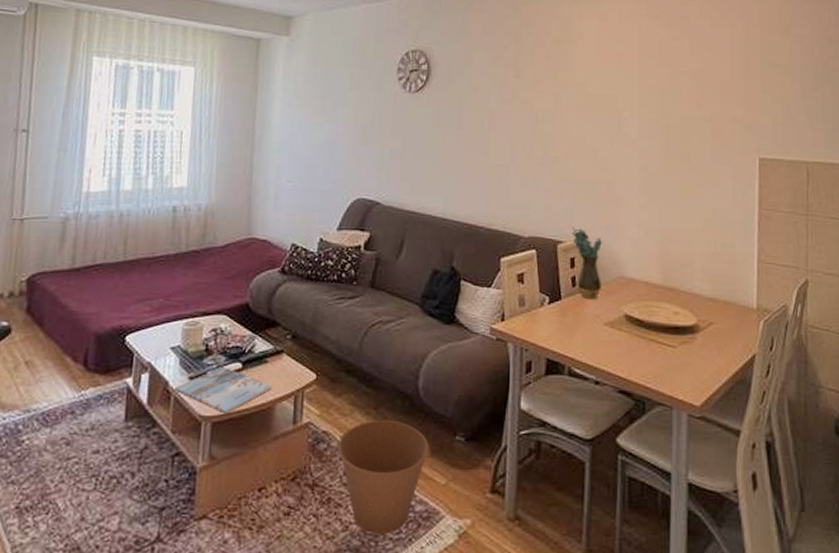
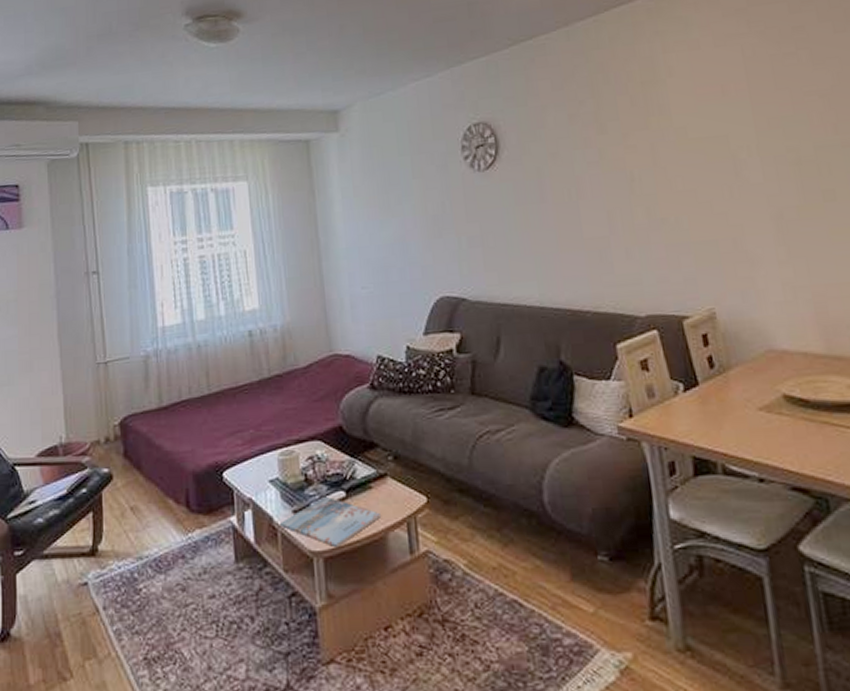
basket: present [337,419,430,534] -> none [462,542,569,673]
vase: present [572,227,602,299] -> none [698,297,748,381]

